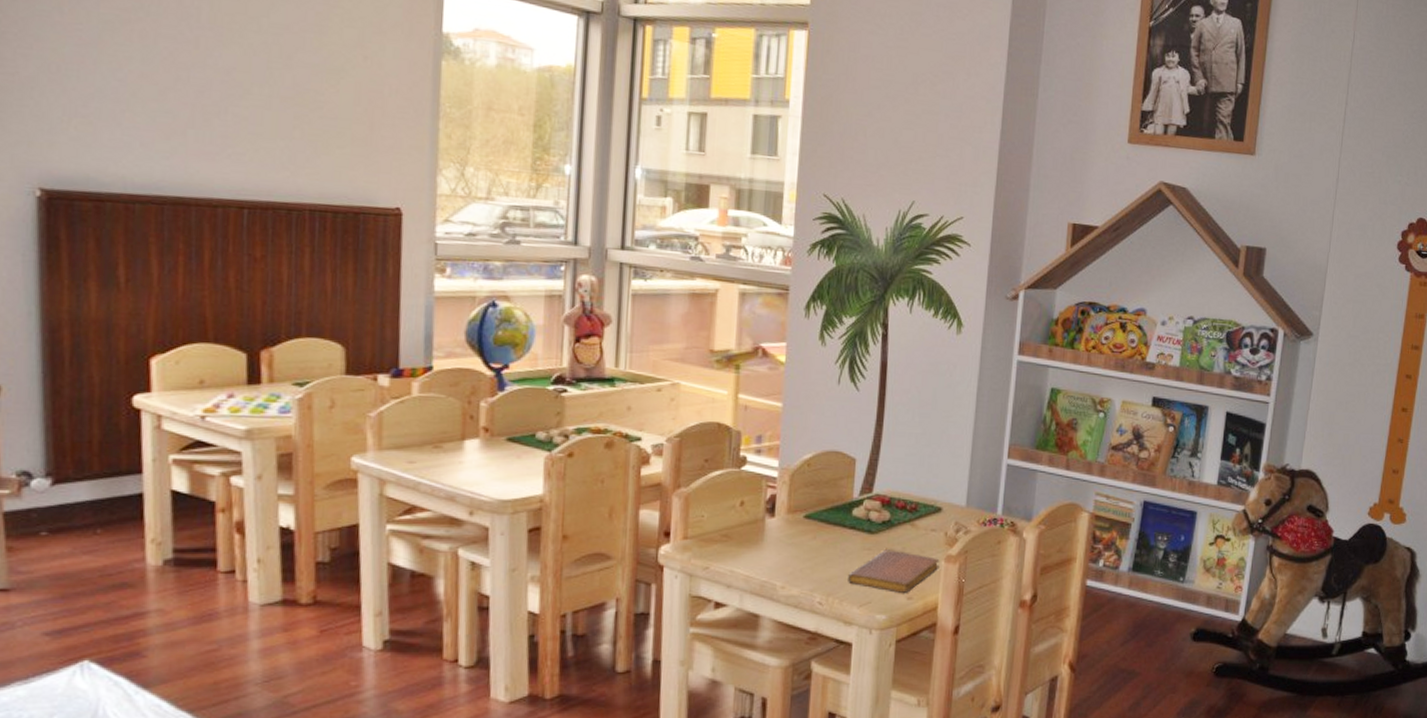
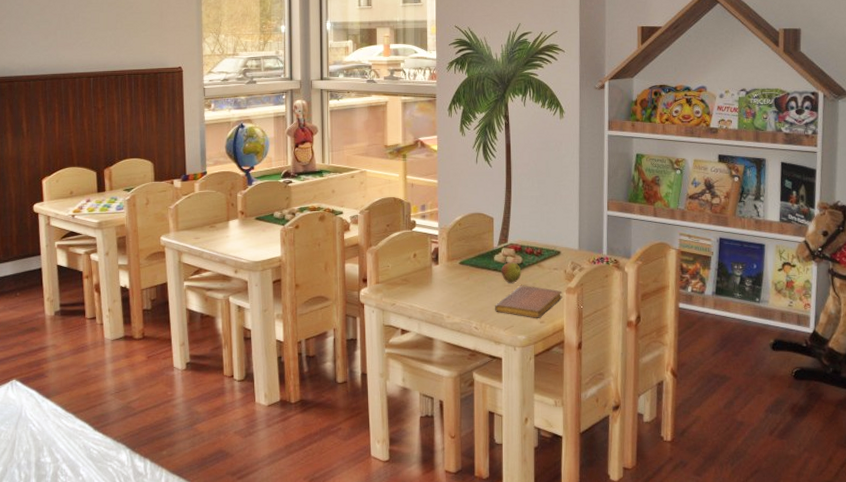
apple: none [860,518,888,546] -> present [501,262,522,283]

